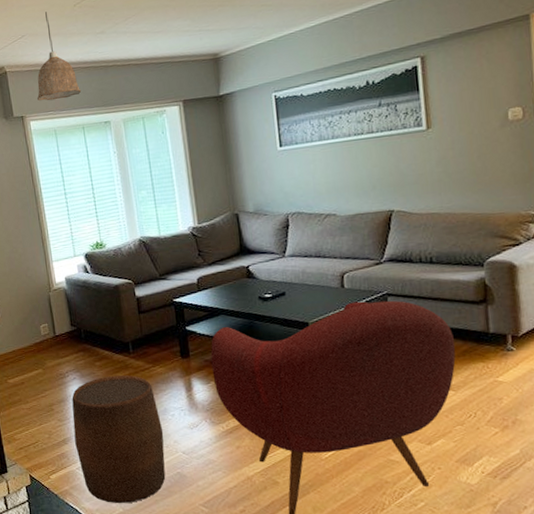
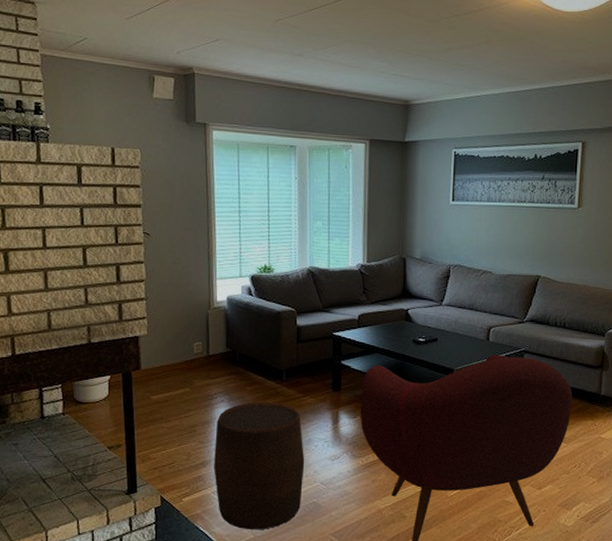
pendant lamp: present [37,11,82,101] -> none [224,20,271,114]

